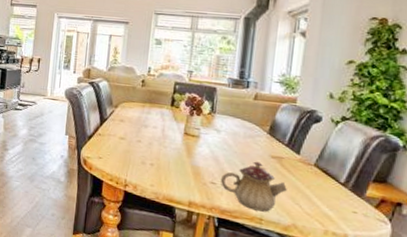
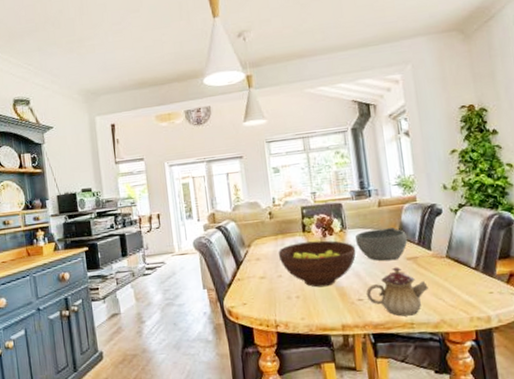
fruit bowl: none [142,114,221,163] -> present [278,240,356,288]
bowl: none [222,119,278,155] -> present [355,226,408,261]

